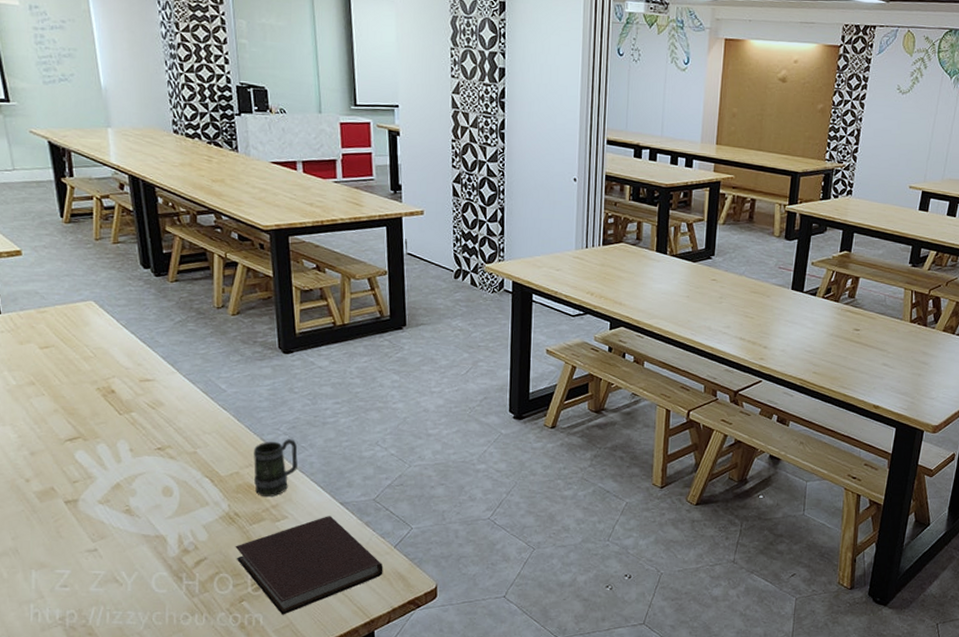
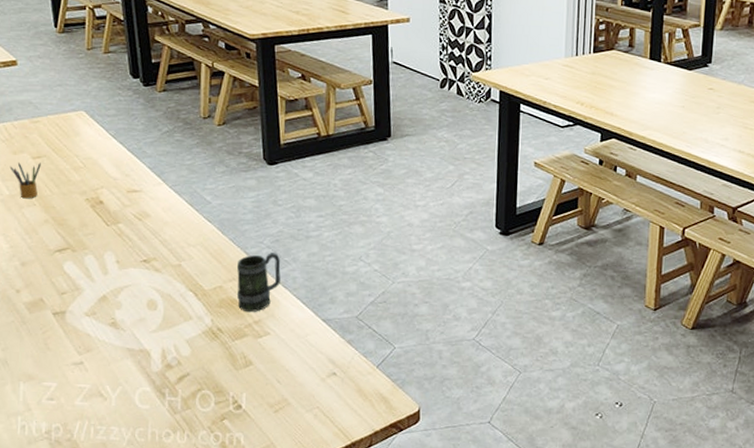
pencil box: none [16,353,49,389] -> present [9,163,41,199]
notebook: present [235,516,383,615] -> none [217,333,365,435]

